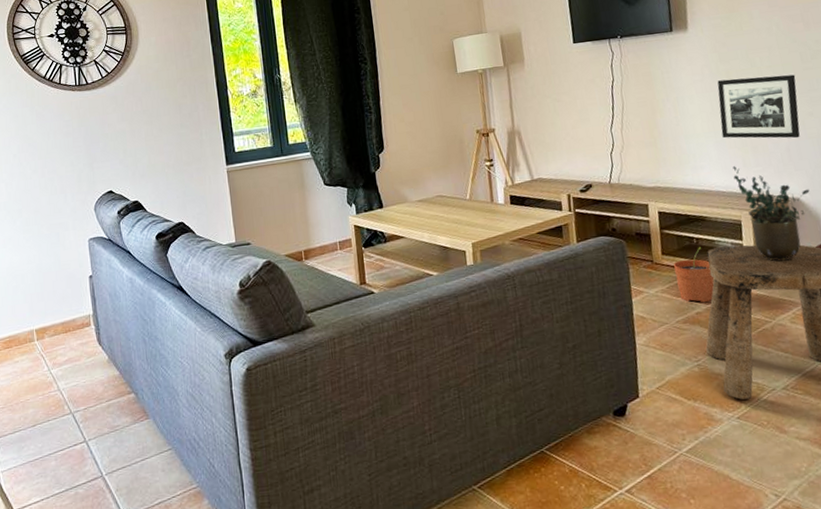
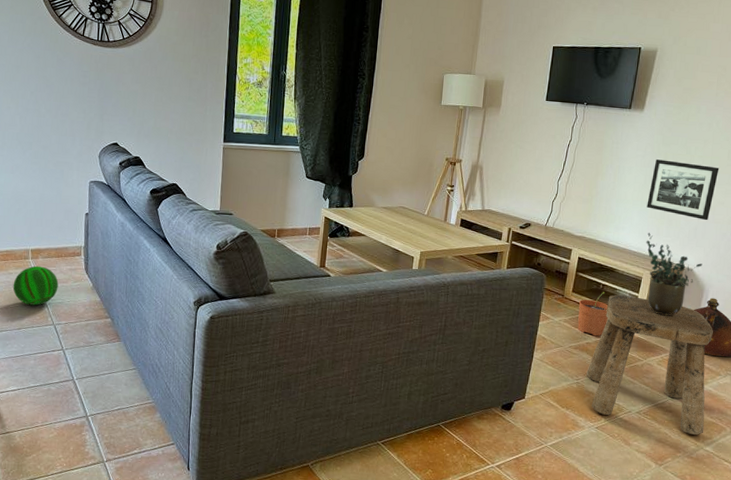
ball: none [20,346,71,395] -> present [13,265,59,306]

